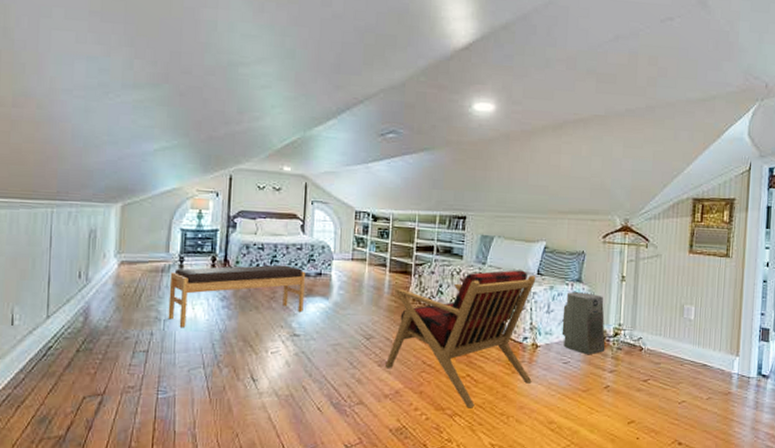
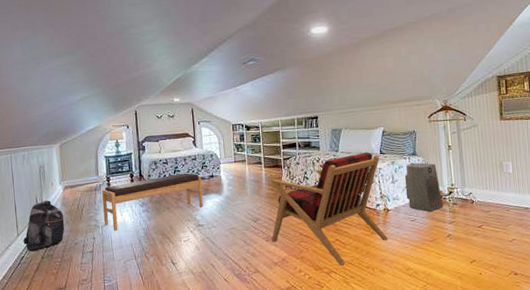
backpack: none [54,276,115,342] -> present [23,200,65,252]

